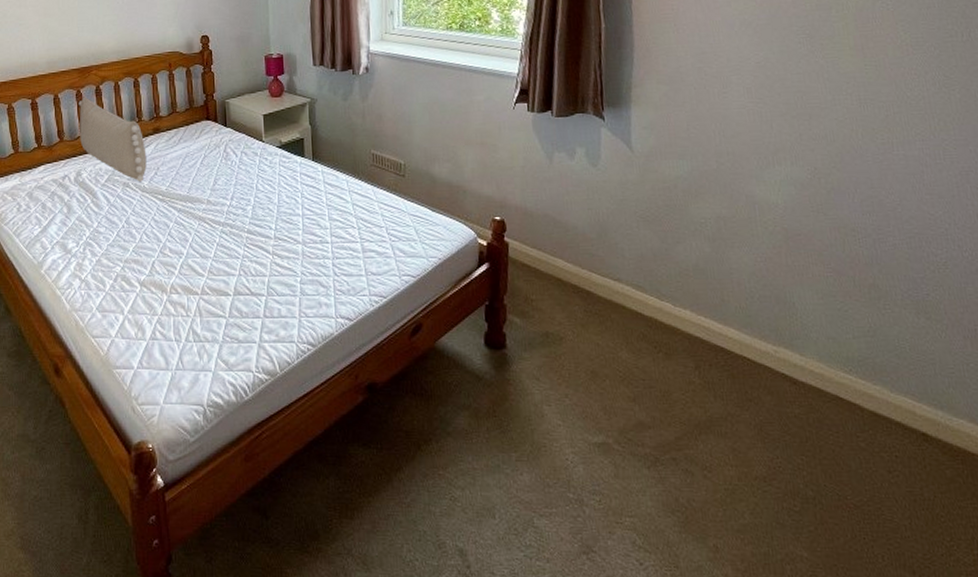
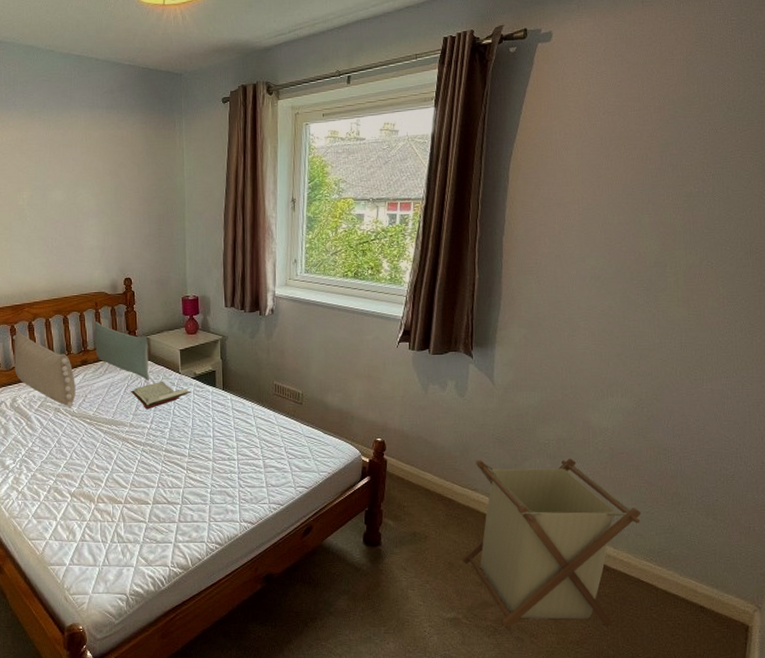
pillow: none [167,84,229,151] -> present [94,321,149,381]
book: none [208,150,276,184] -> present [131,381,191,410]
laundry basket: none [607,240,832,458] -> present [461,458,642,628]

